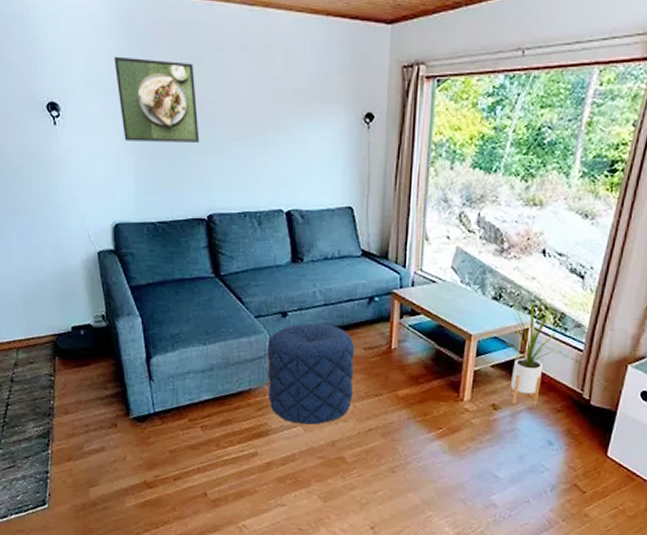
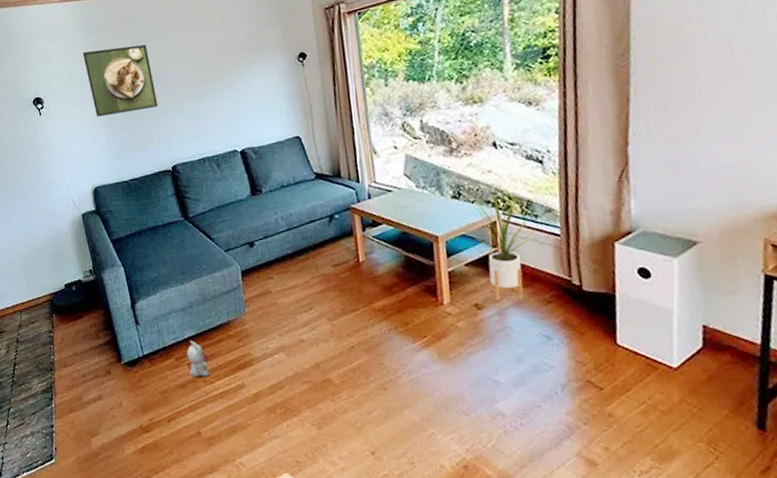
plush toy: none [201,404,223,442] -> present [186,341,210,378]
pouf: present [267,323,355,425] -> none [239,247,330,350]

